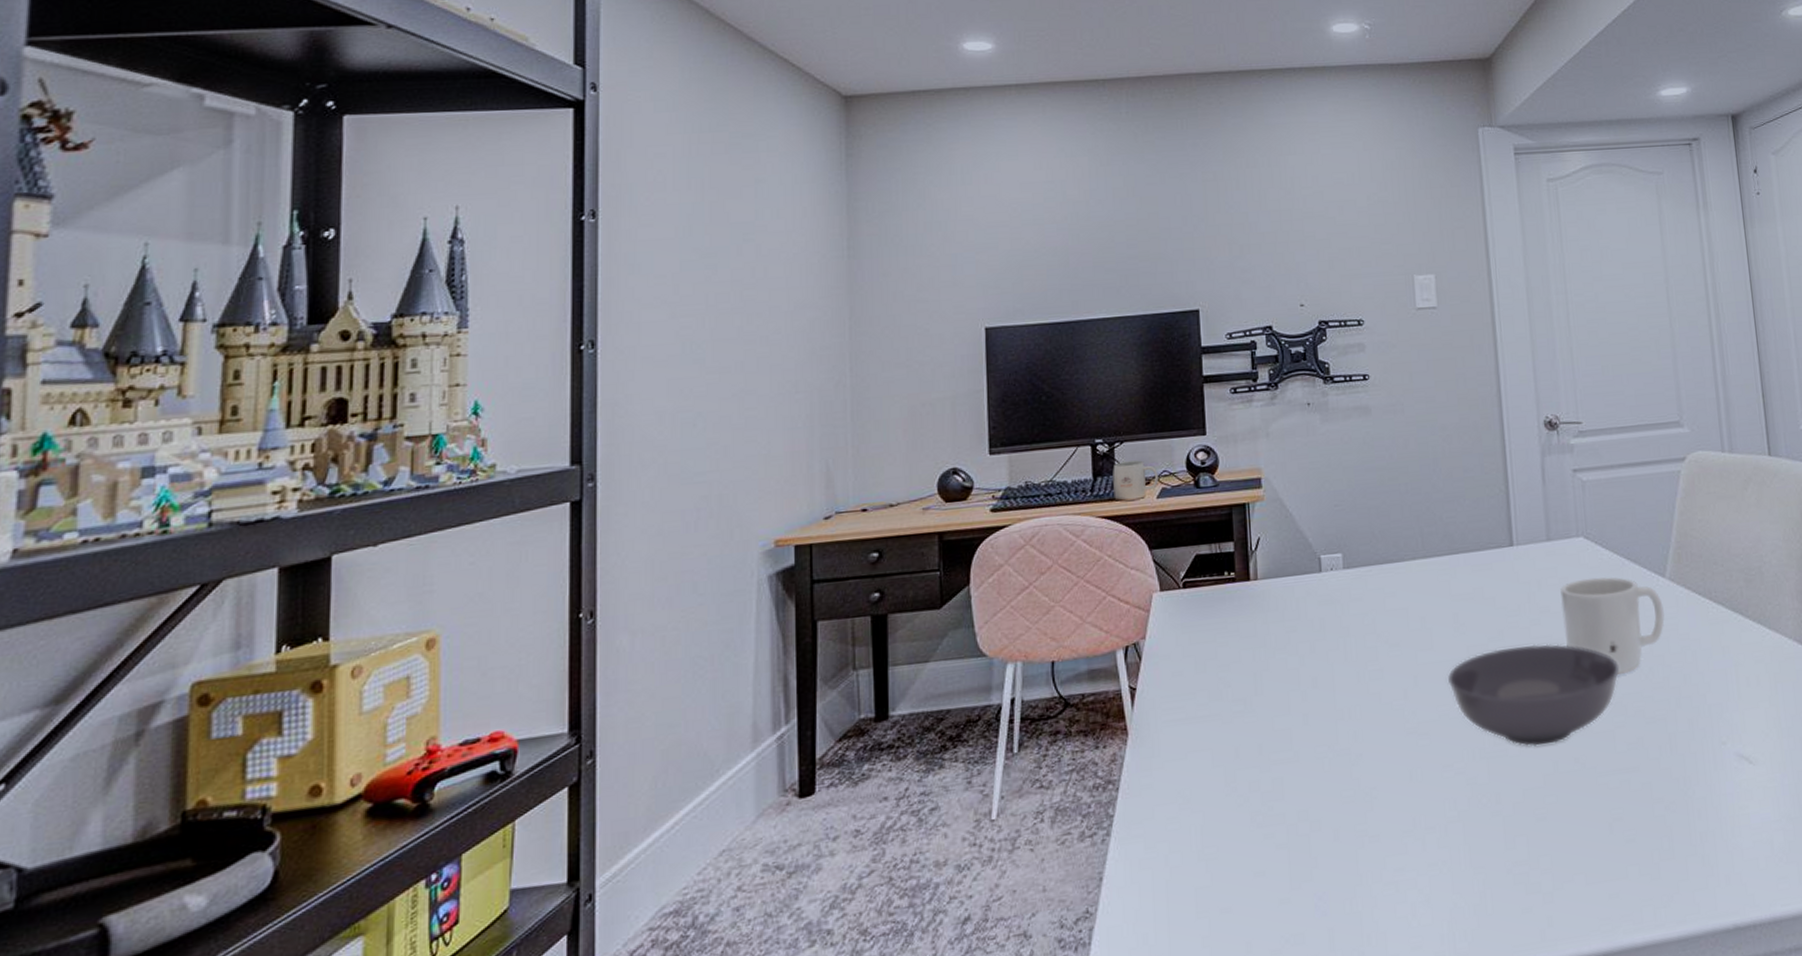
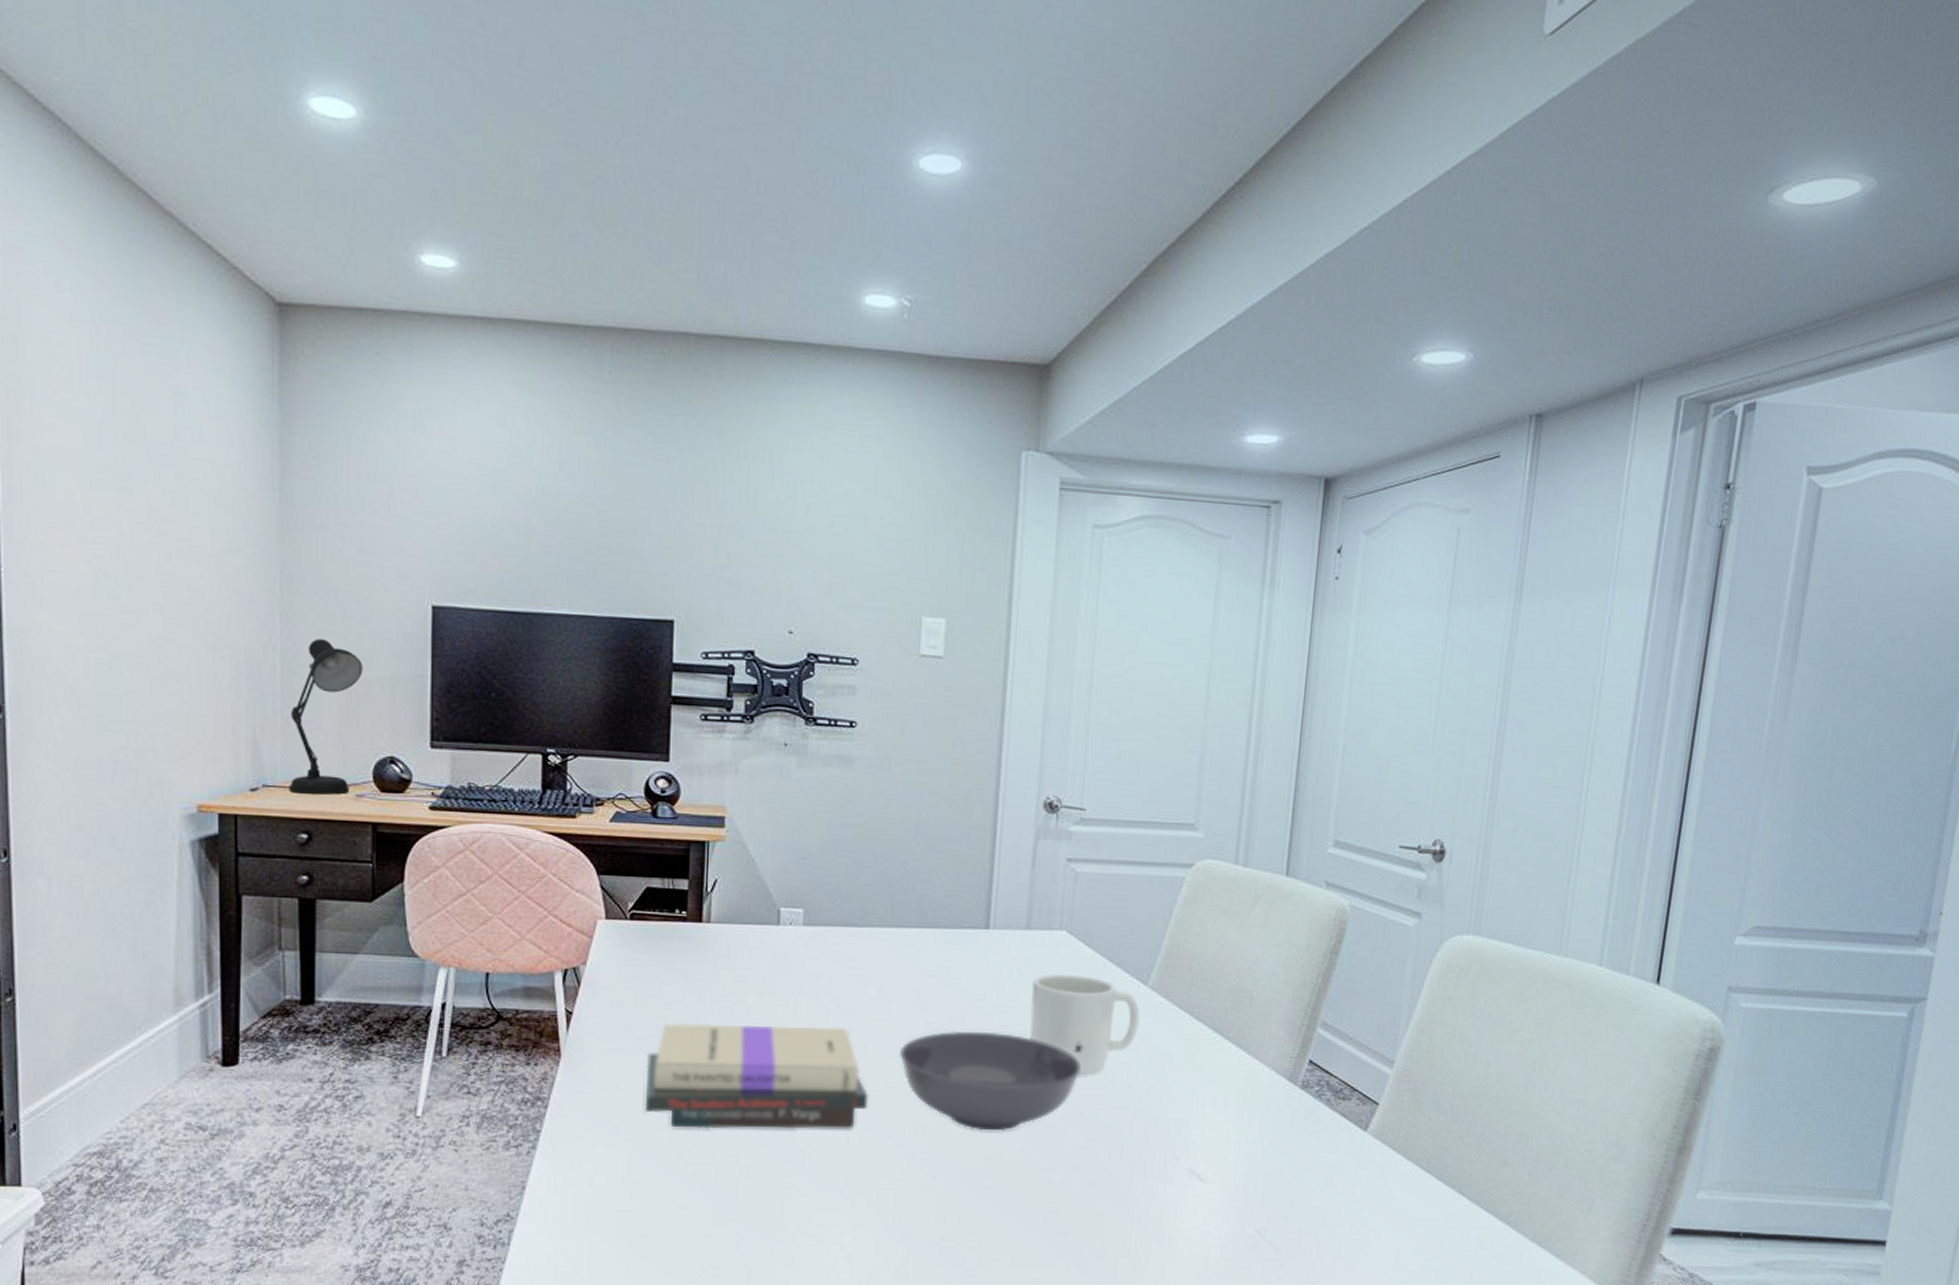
desk lamp: none [860,370,925,516] -> present [289,638,363,796]
mug: present [1112,460,1159,502] -> none [563,777,613,821]
books: none [1210,662,1425,790] -> present [646,1023,868,1129]

